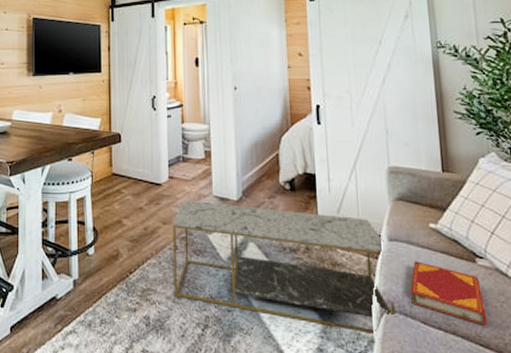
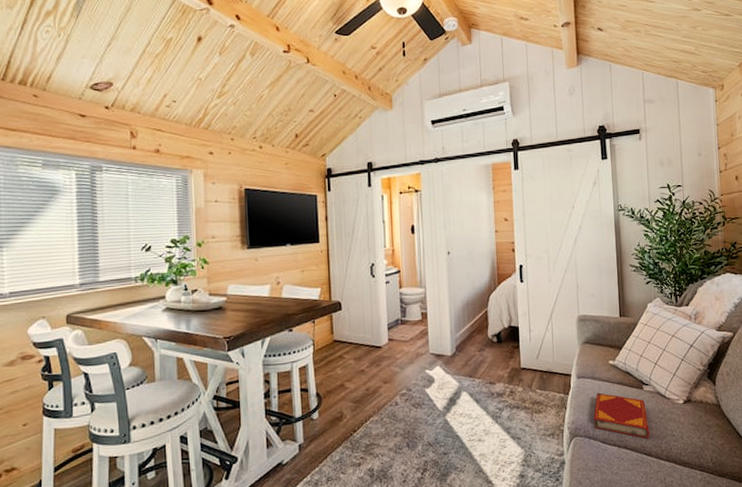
coffee table: present [173,200,397,335] -> none [393,359,583,458]

